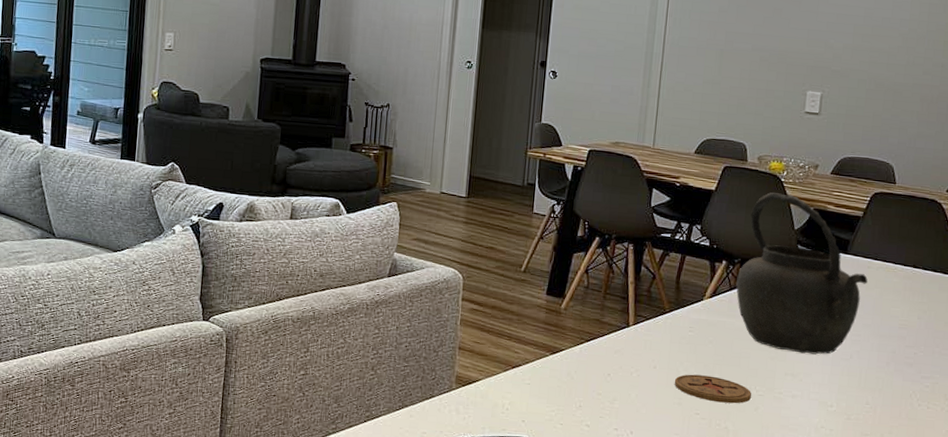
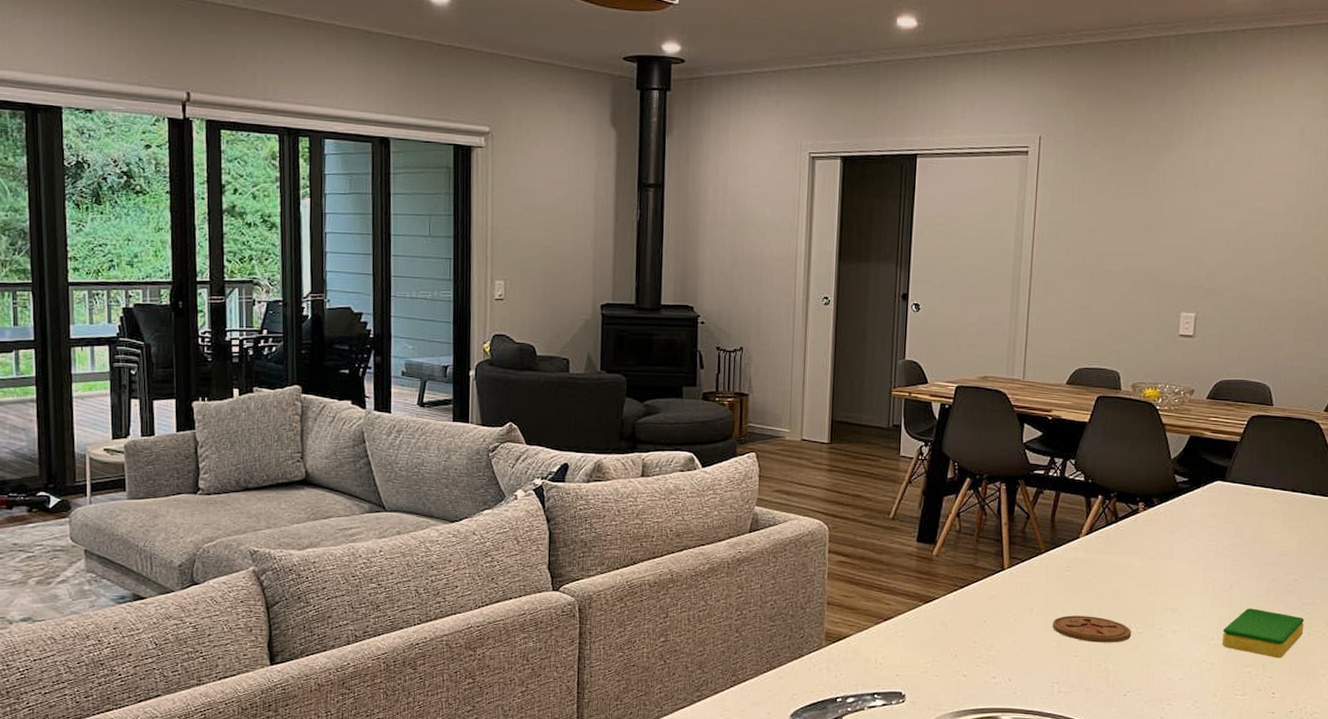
kettle: present [736,192,868,355] -> none [1113,421,1246,587]
dish sponge: none [841,378,923,429] -> present [1222,608,1304,658]

